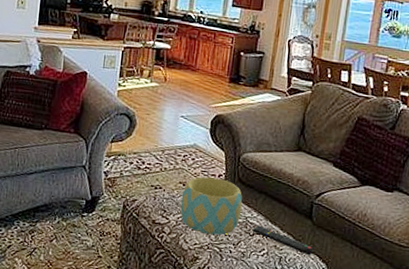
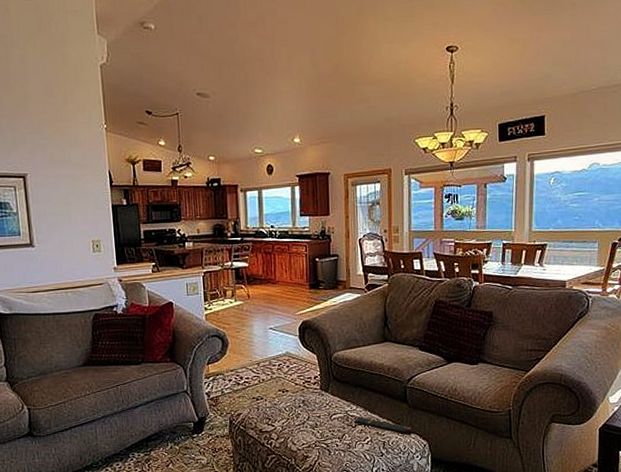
bowl: present [180,176,243,235] -> none [283,380,341,434]

